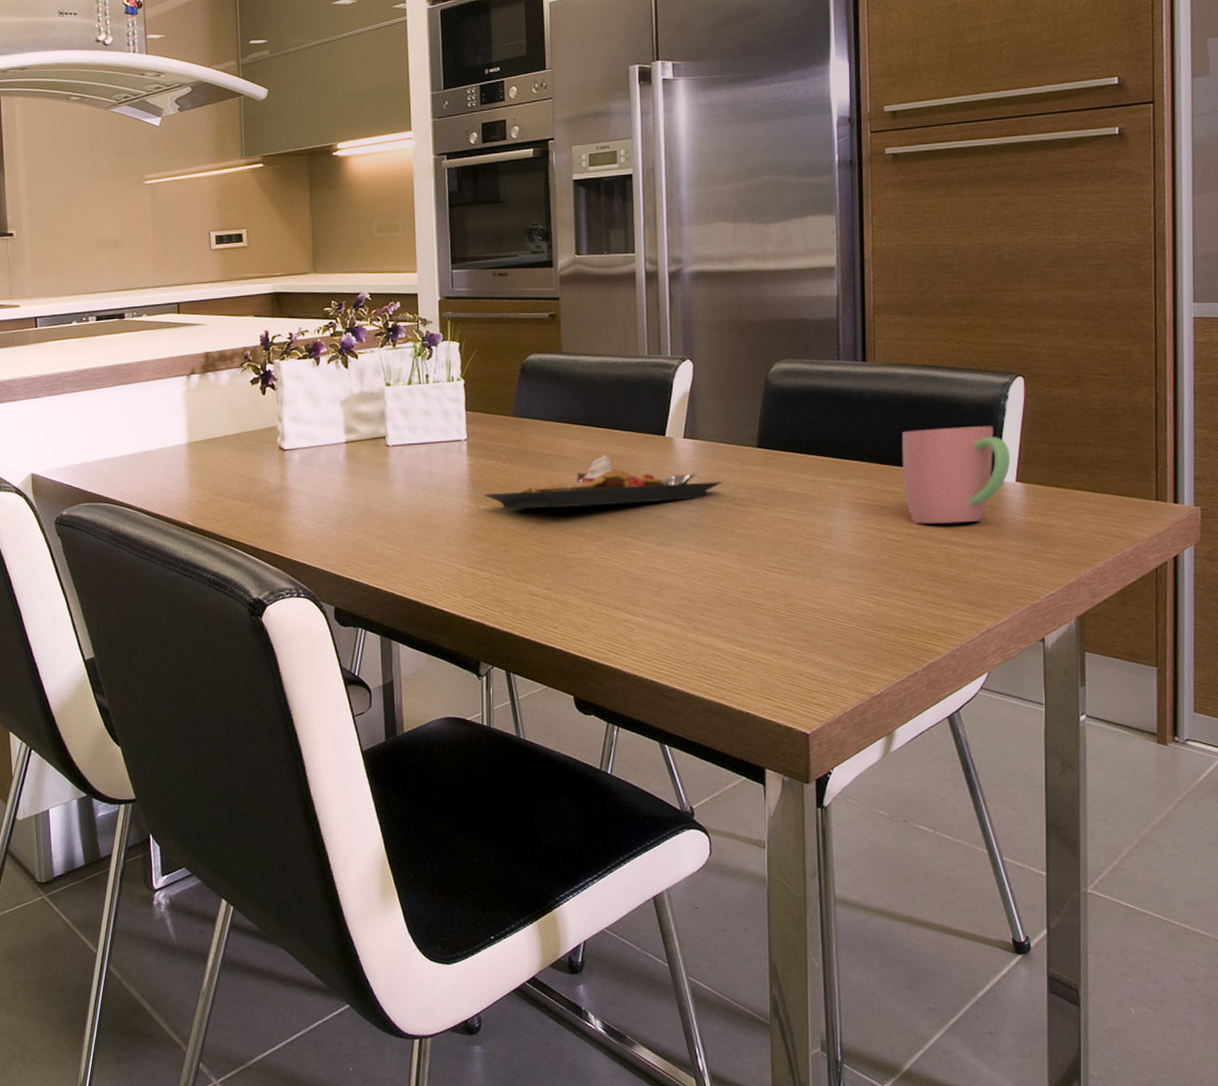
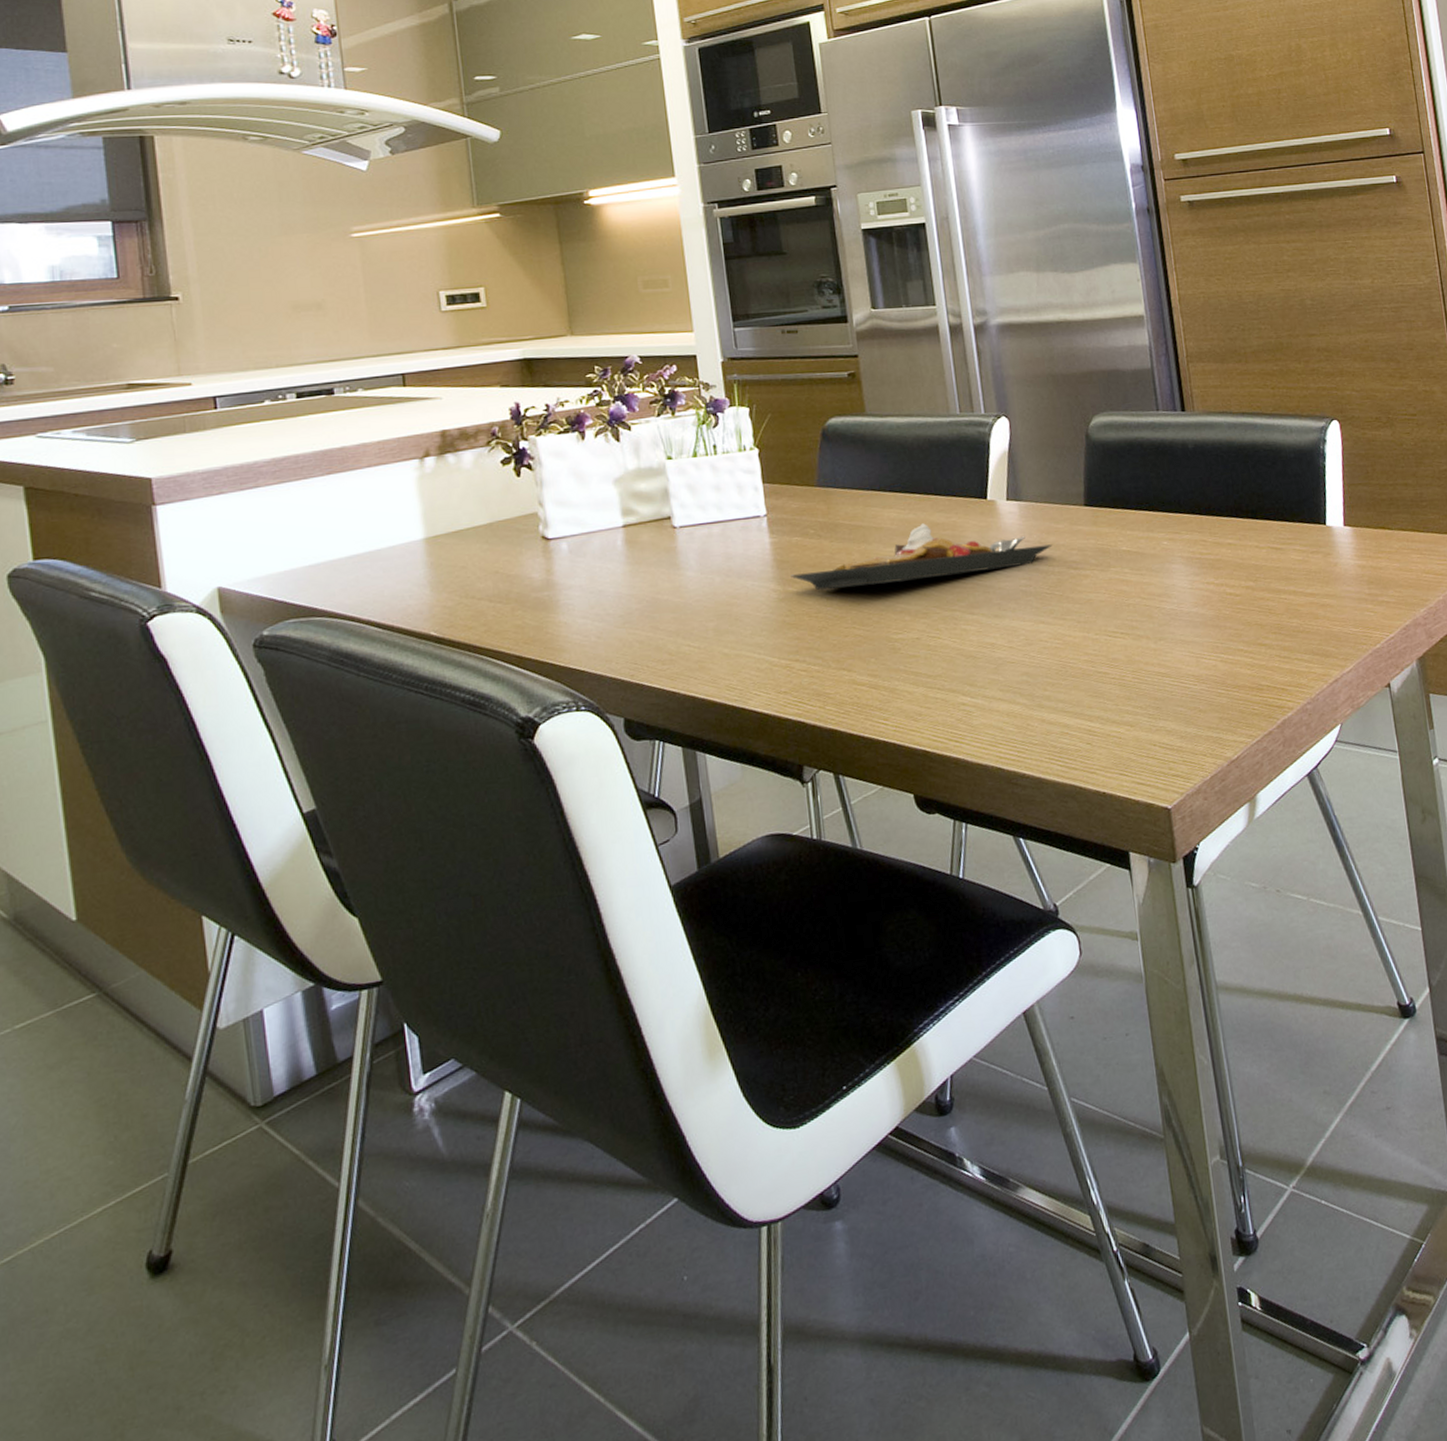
cup: present [901,426,1010,524] -> none [1229,471,1336,576]

